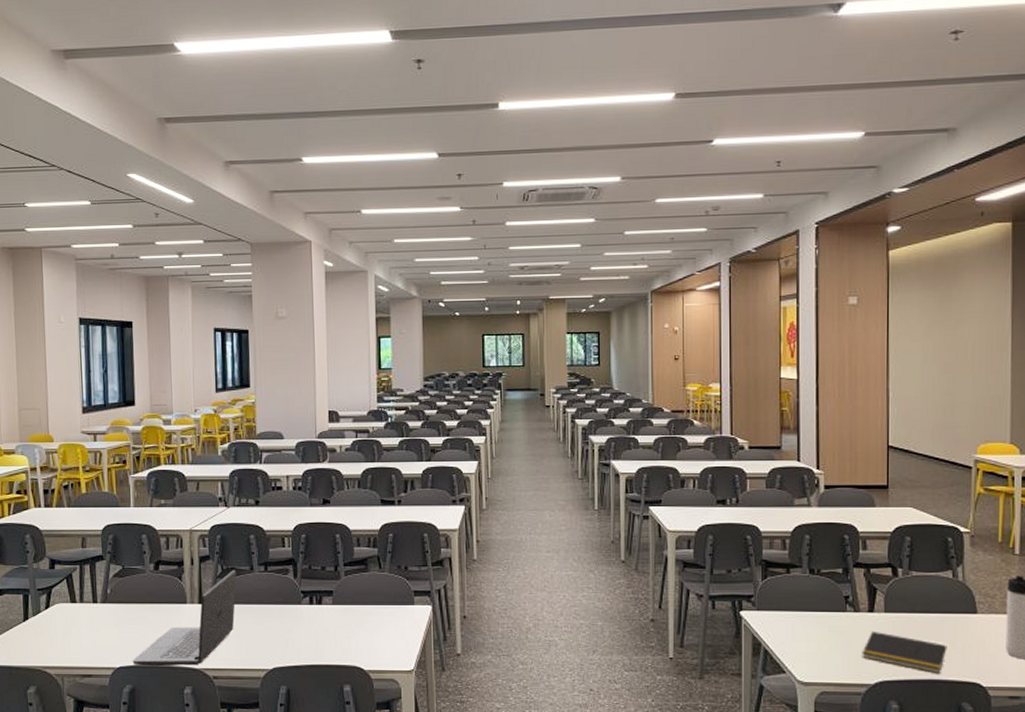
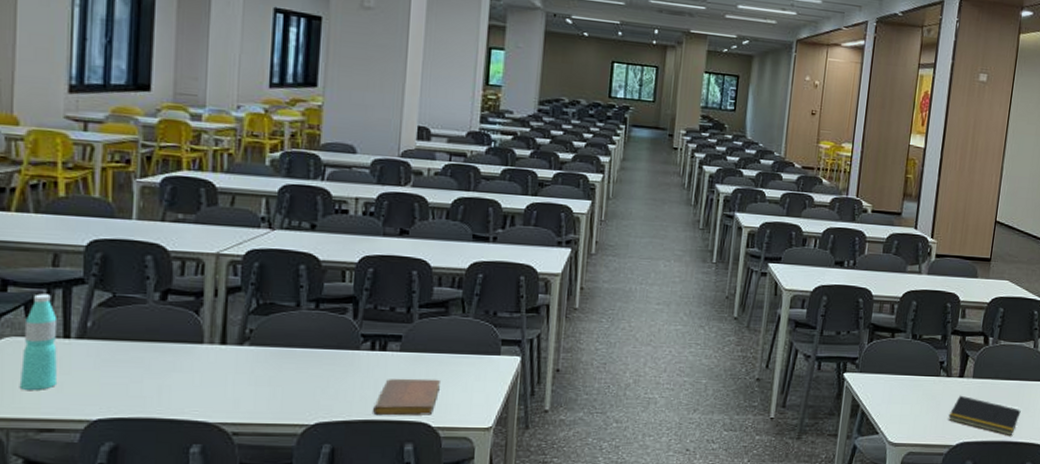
water bottle: none [67,569,92,644] -> present [19,293,58,390]
laptop: present [132,569,237,665] -> none [117,304,277,418]
notebook: none [316,628,367,661] -> present [373,378,440,416]

